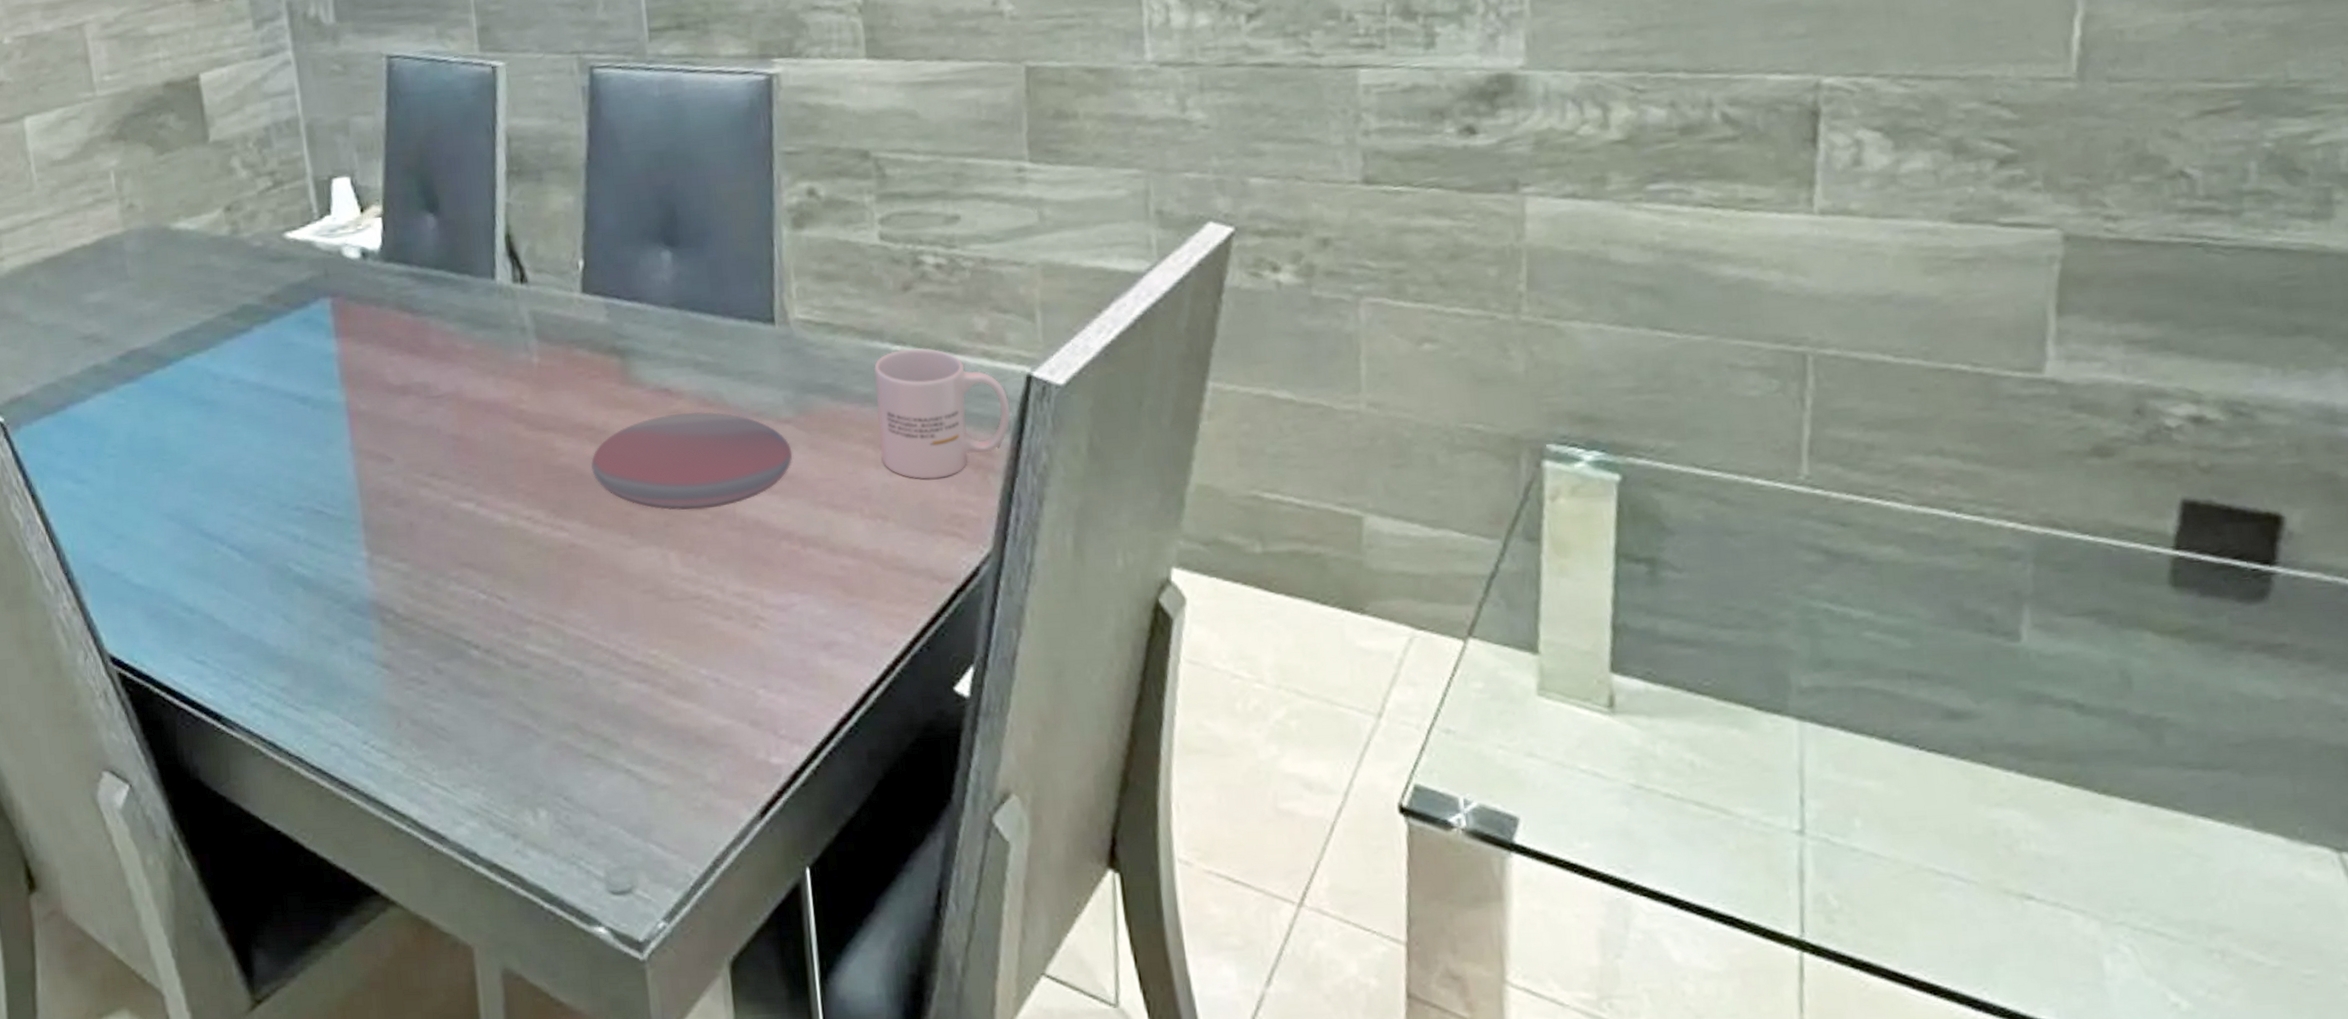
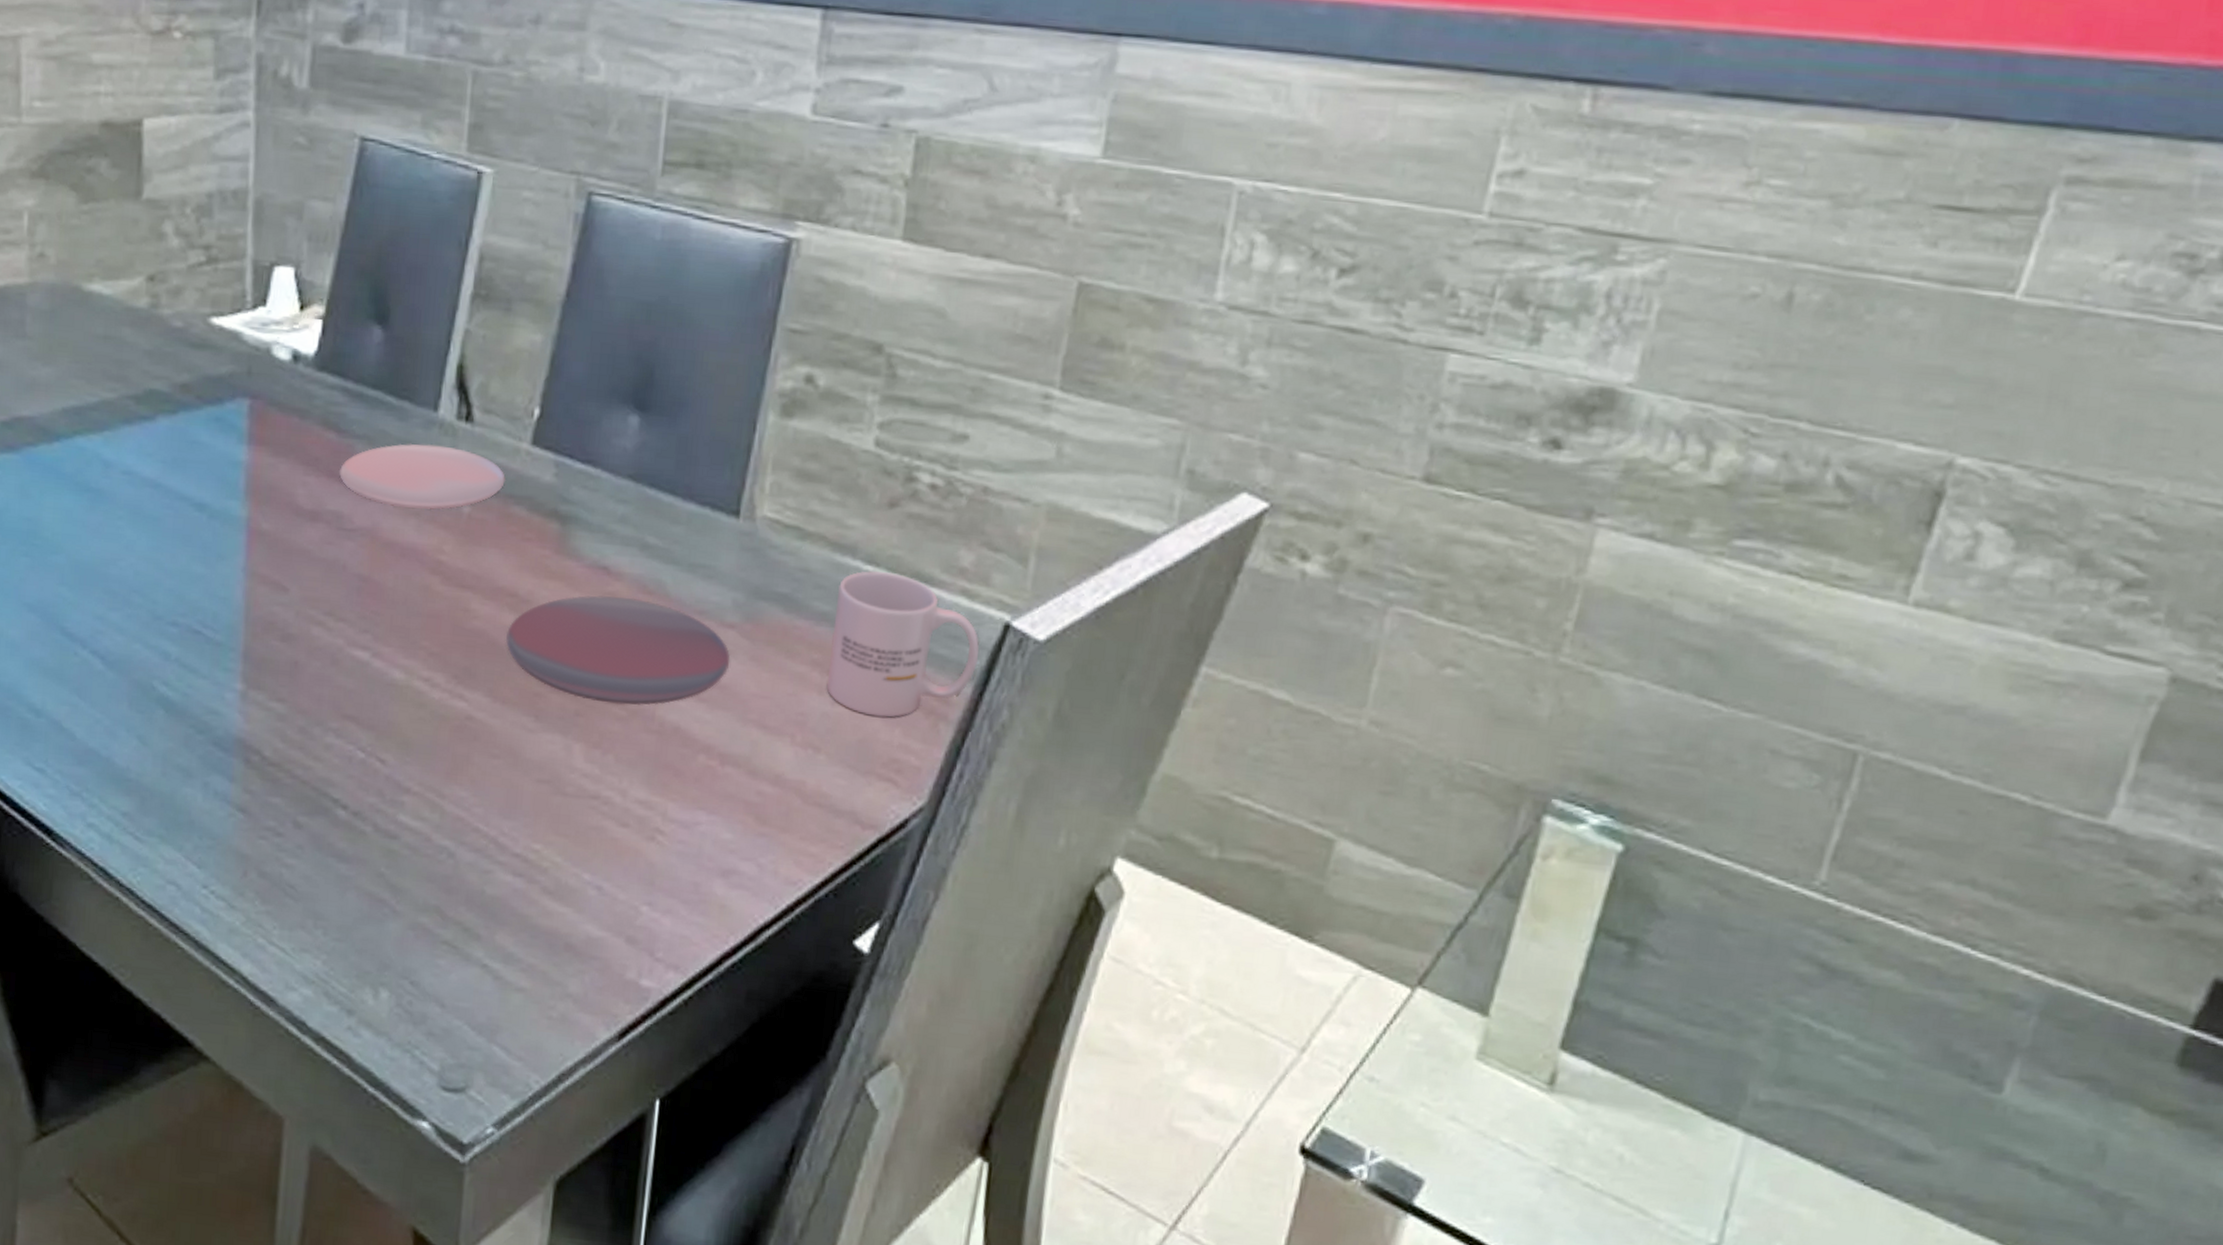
plate: none [418,308,565,370] -> present [338,443,505,510]

